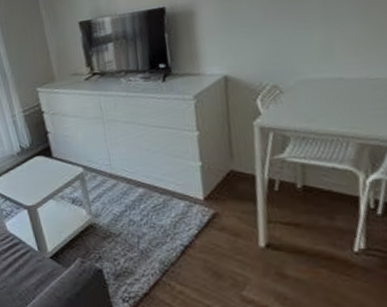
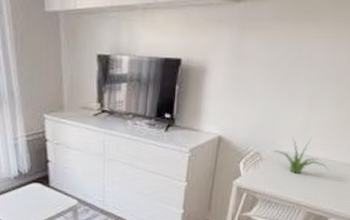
plant: none [291,56,373,102] -> present [270,136,329,175]

